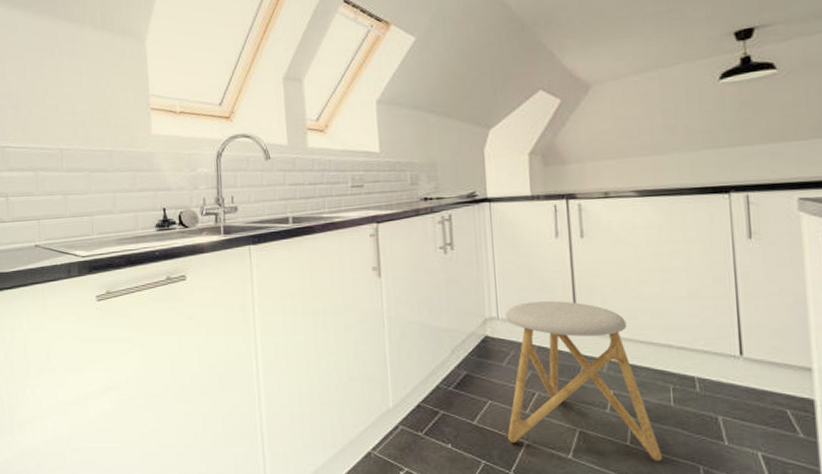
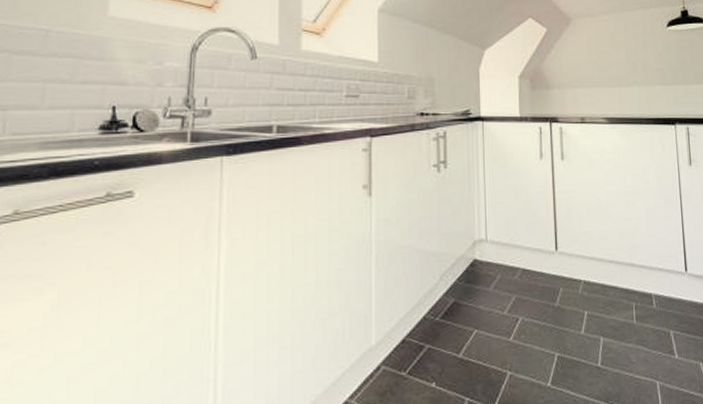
stool: present [506,301,663,461] -> none [491,222,628,381]

